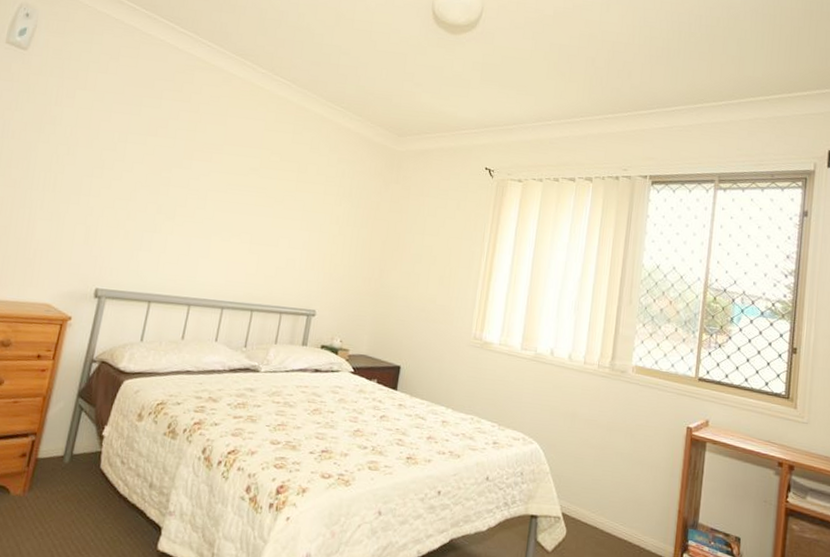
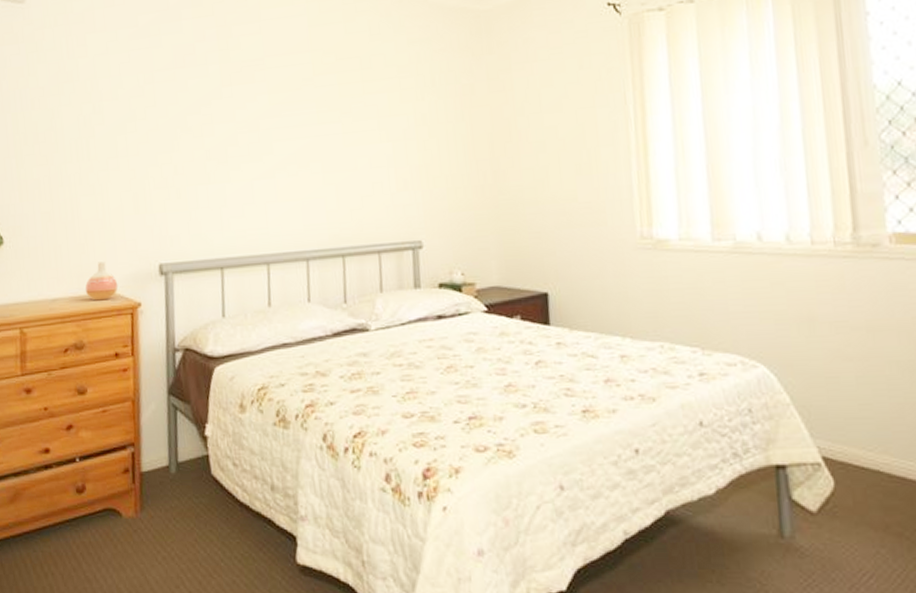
vase: none [23,276,55,310] -> present [84,261,119,301]

